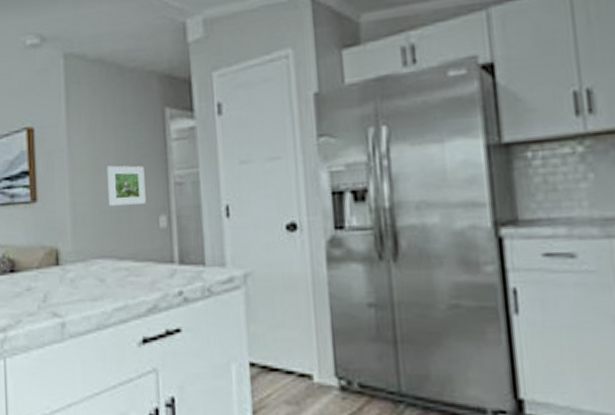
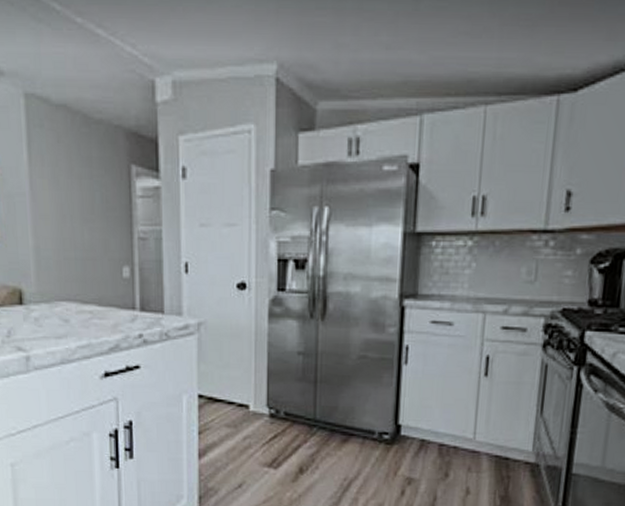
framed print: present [106,165,146,206] -> none [71,215,110,254]

